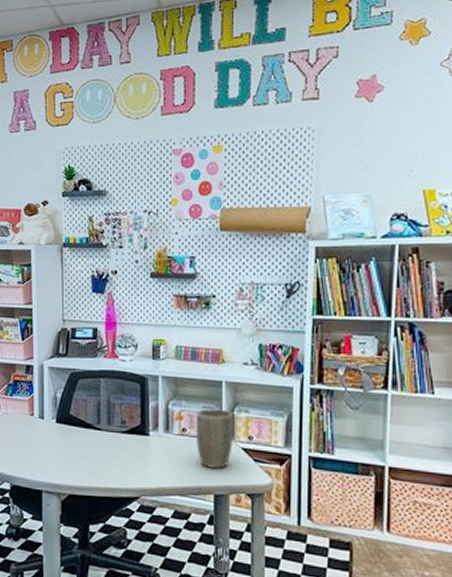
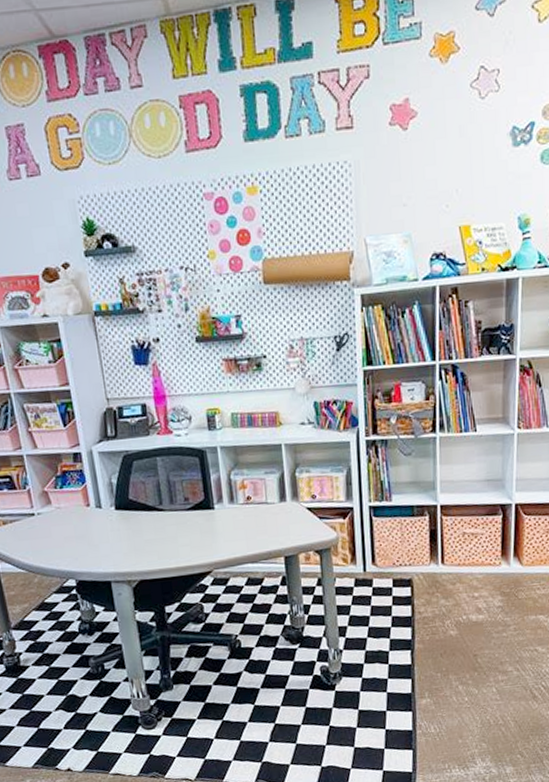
plant pot: present [197,408,234,470] -> none [259,472,298,533]

